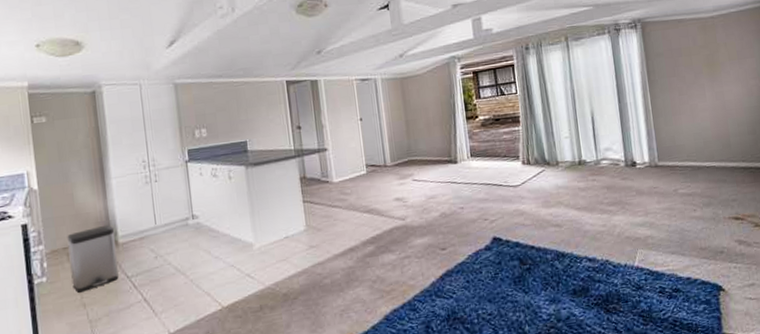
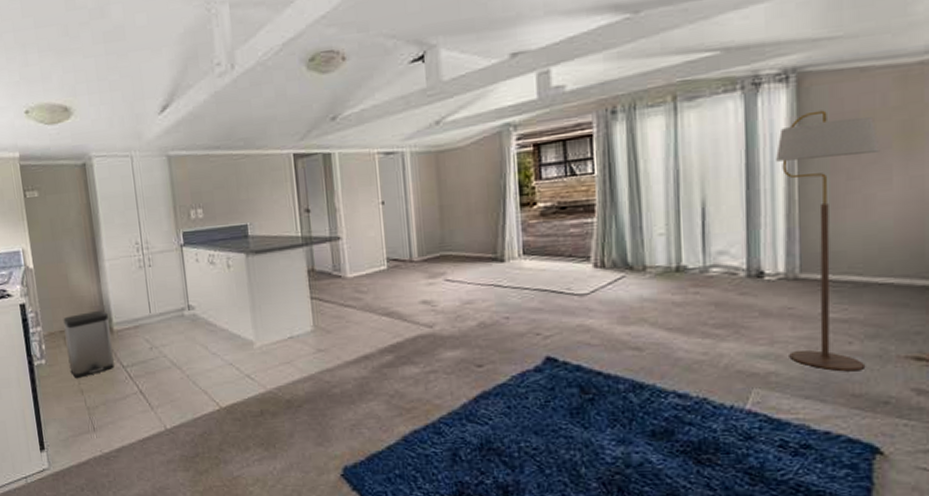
floor lamp: none [634,47,706,232] -> present [776,110,881,372]

